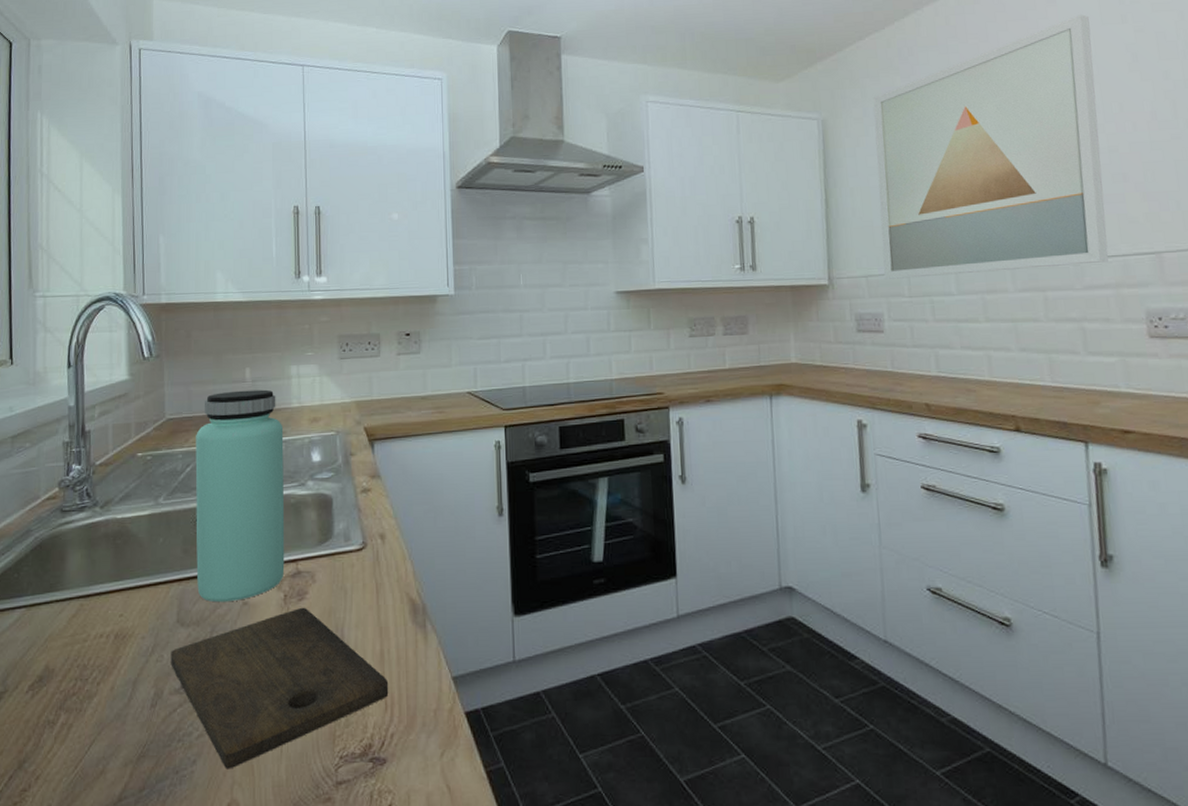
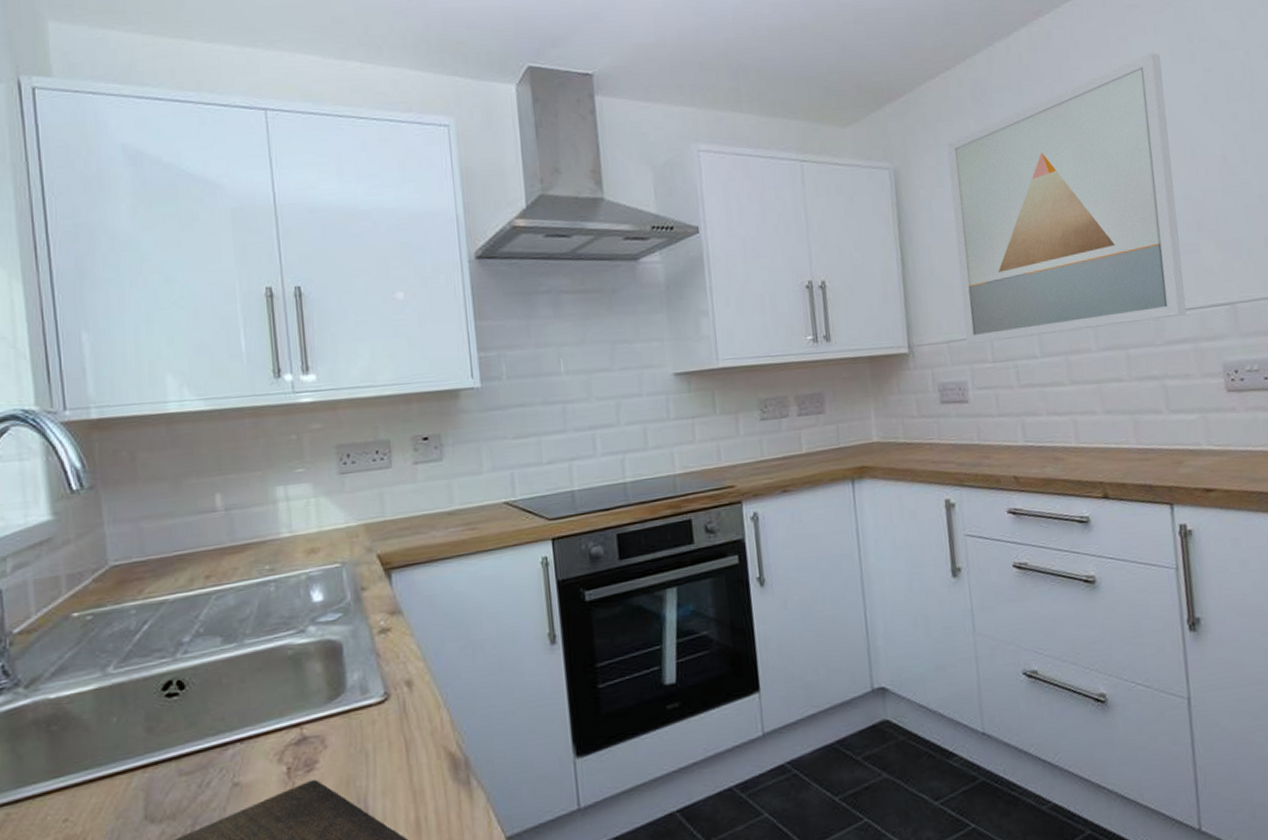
bottle: present [195,389,285,603] -> none [153,518,286,789]

